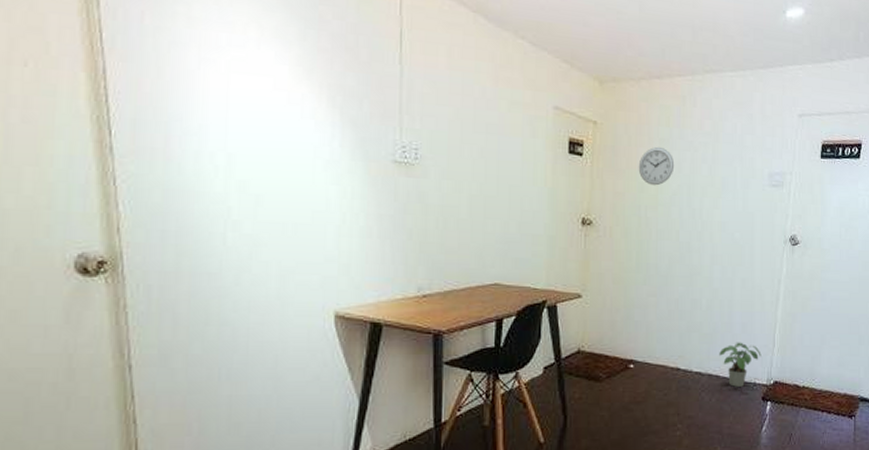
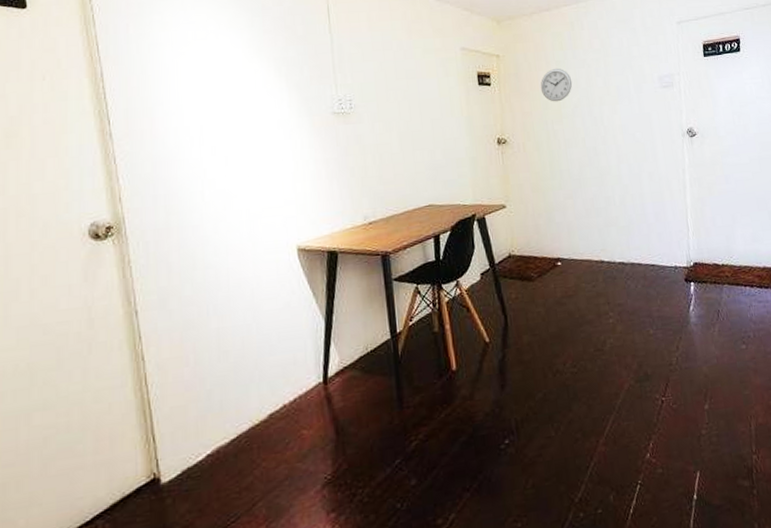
potted plant: present [719,342,762,387] -> none [638,230,678,272]

